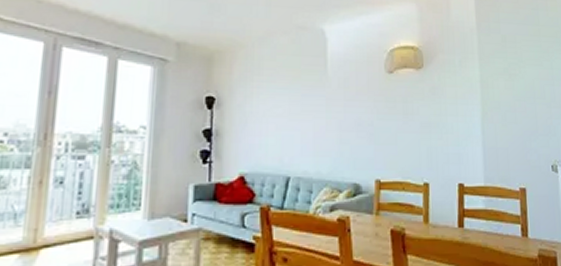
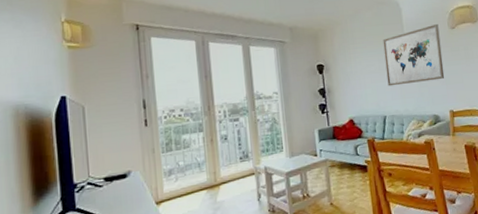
wall art: none [297,63,374,138] -> present [383,23,445,87]

